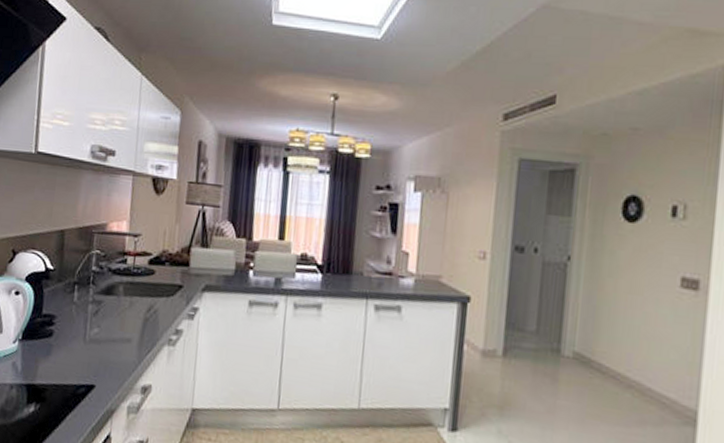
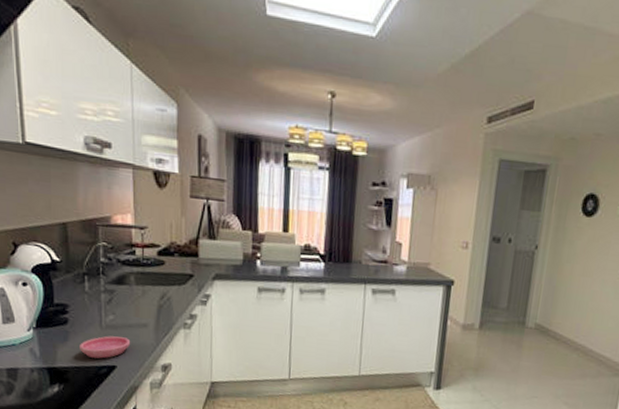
saucer: none [61,351,113,377] -> present [80,336,131,359]

